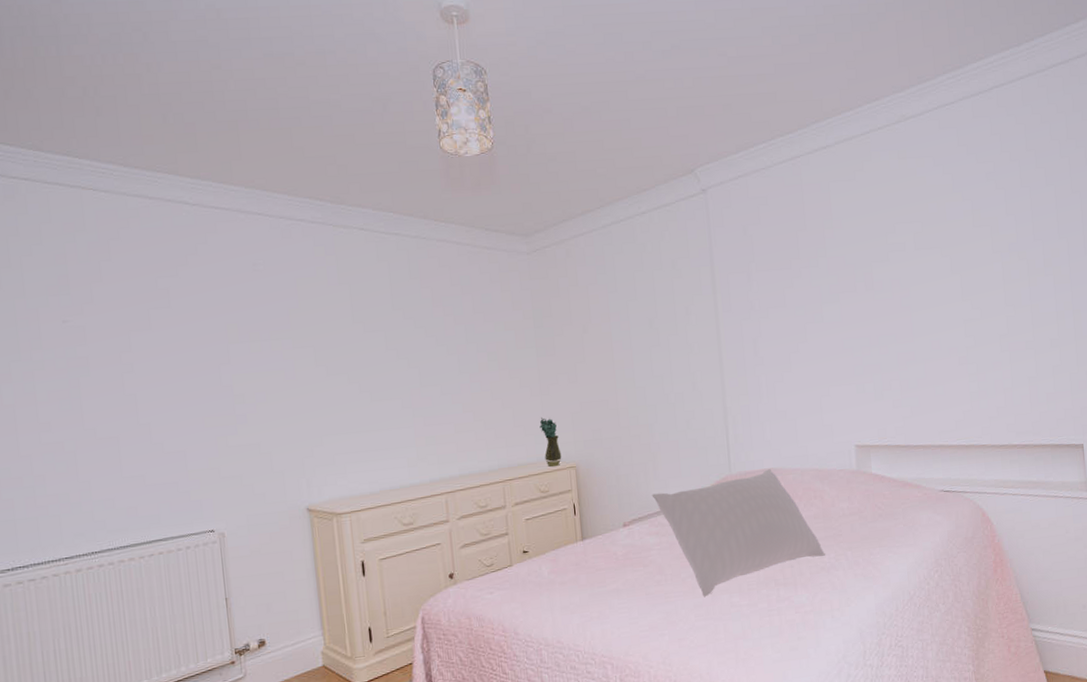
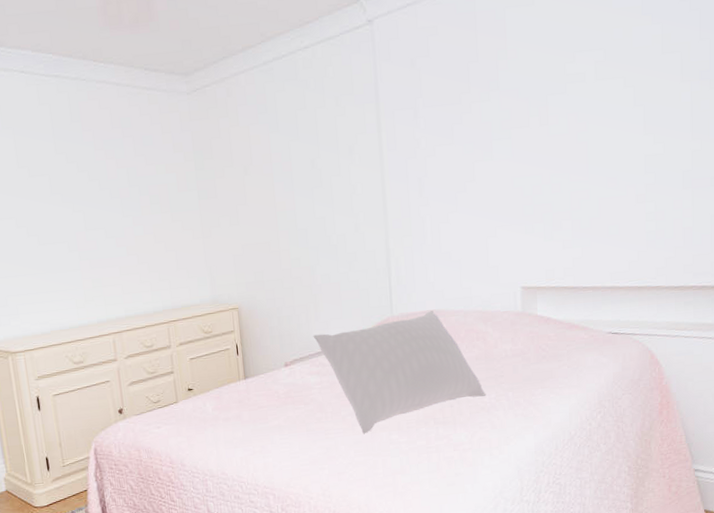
vase: present [539,418,562,467] -> none [202,260,225,309]

